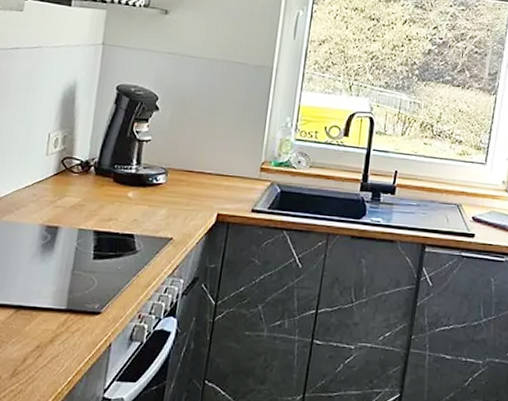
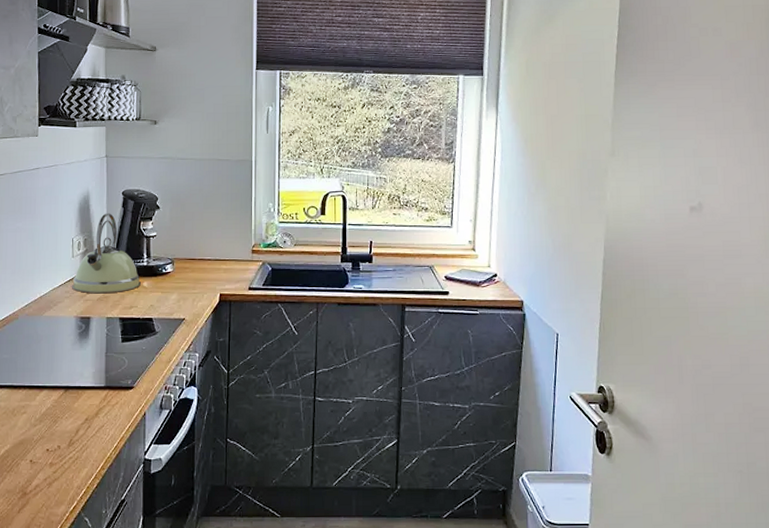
kettle: none [41,108,125,202] -> present [72,213,141,294]

